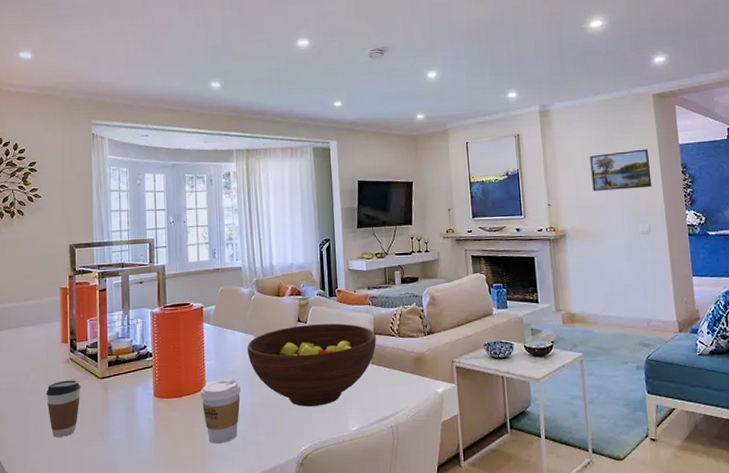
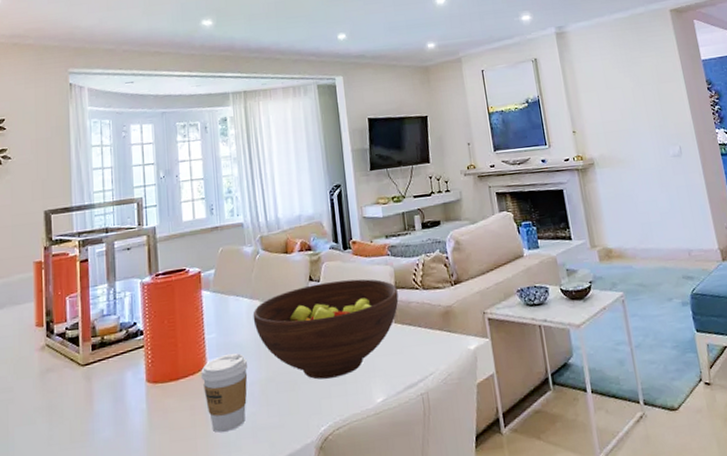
coffee cup: present [46,380,81,437] -> none [18,370,60,442]
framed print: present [590,149,652,191] -> none [612,66,679,114]

